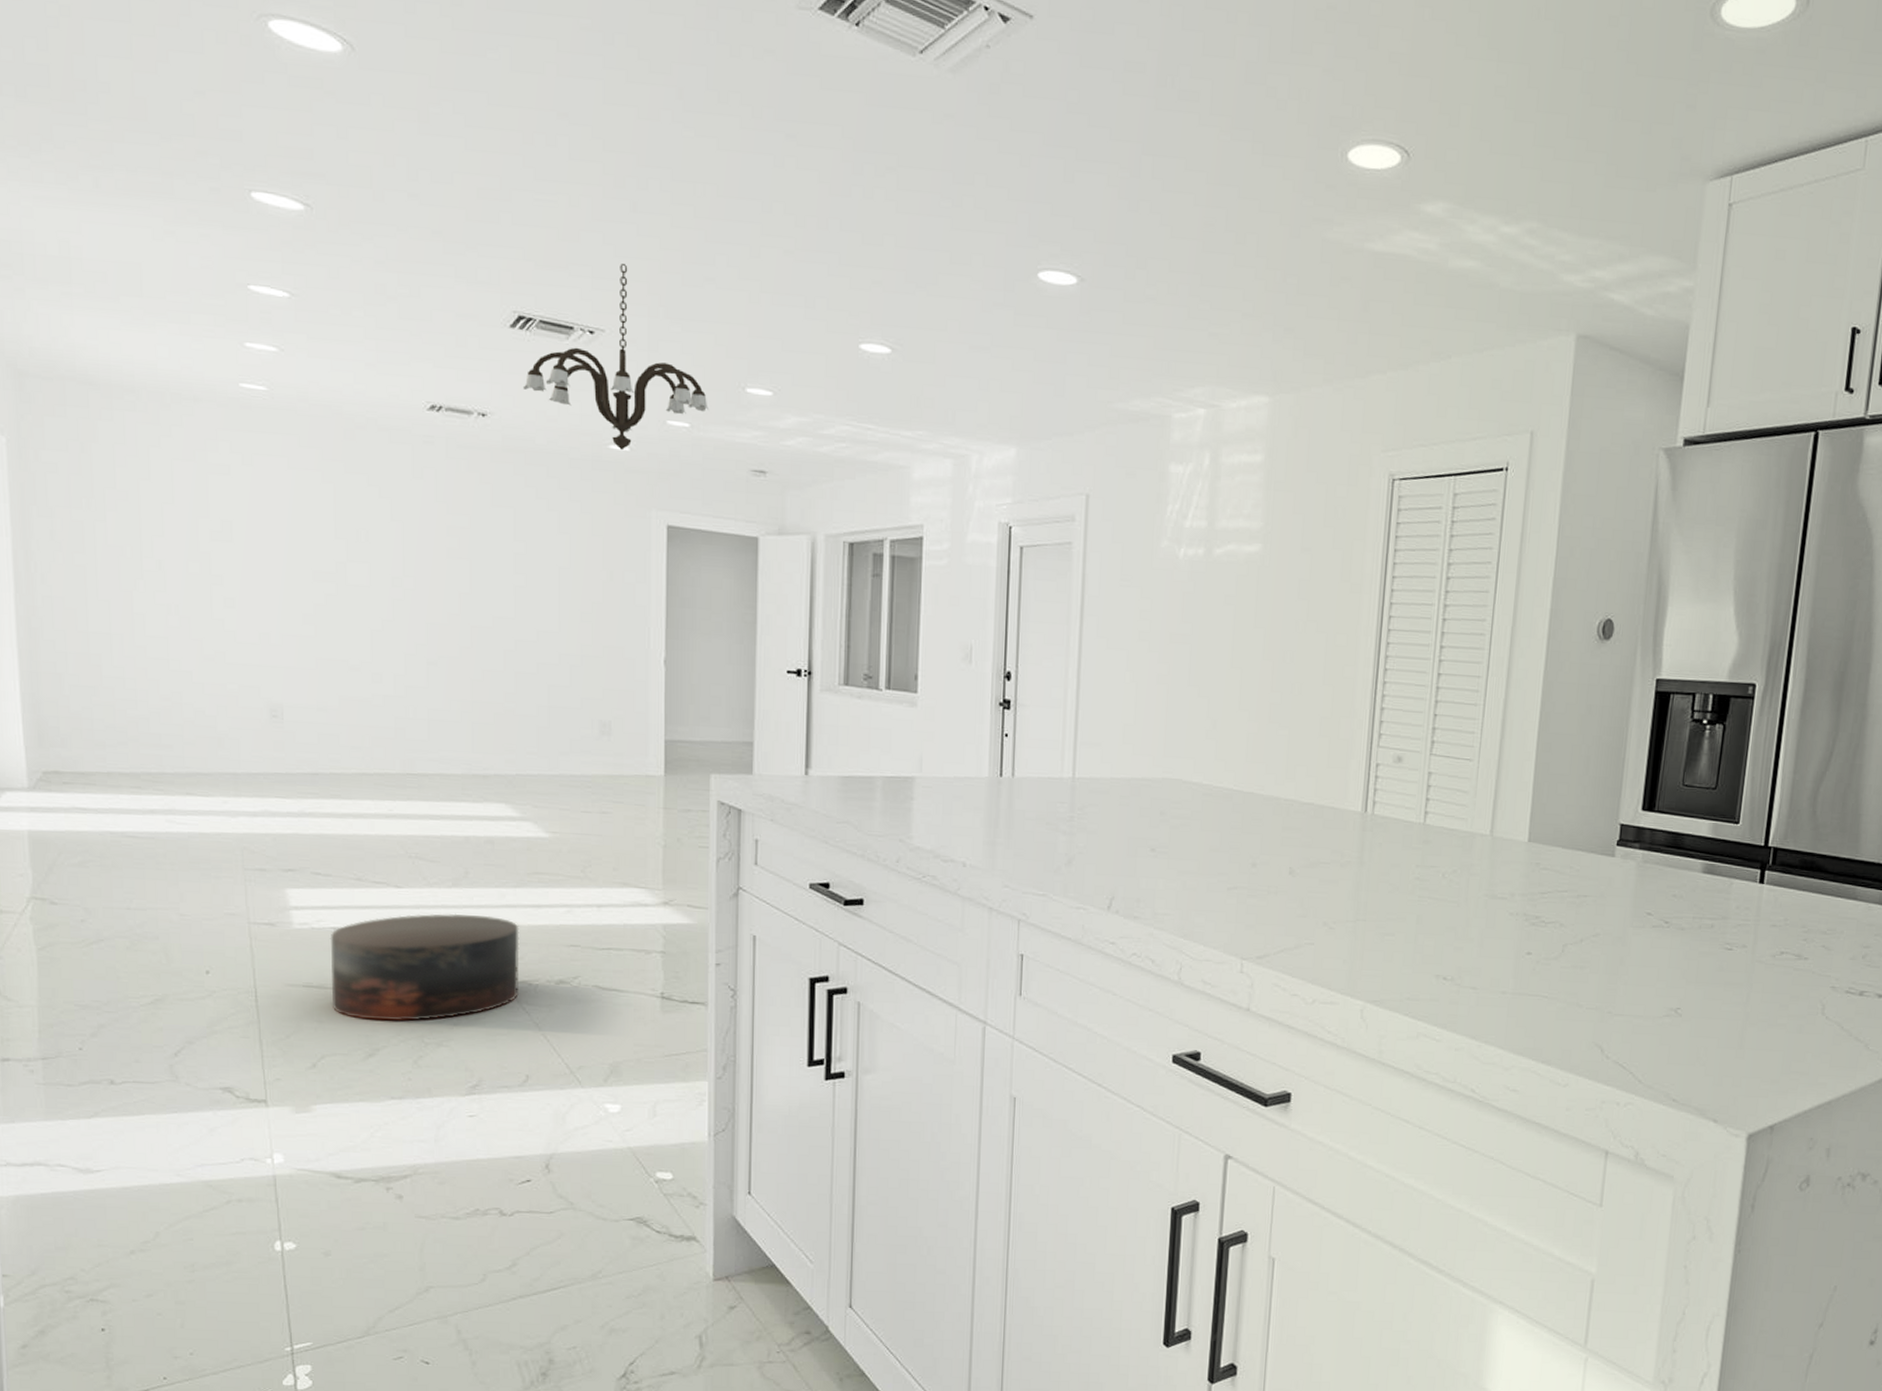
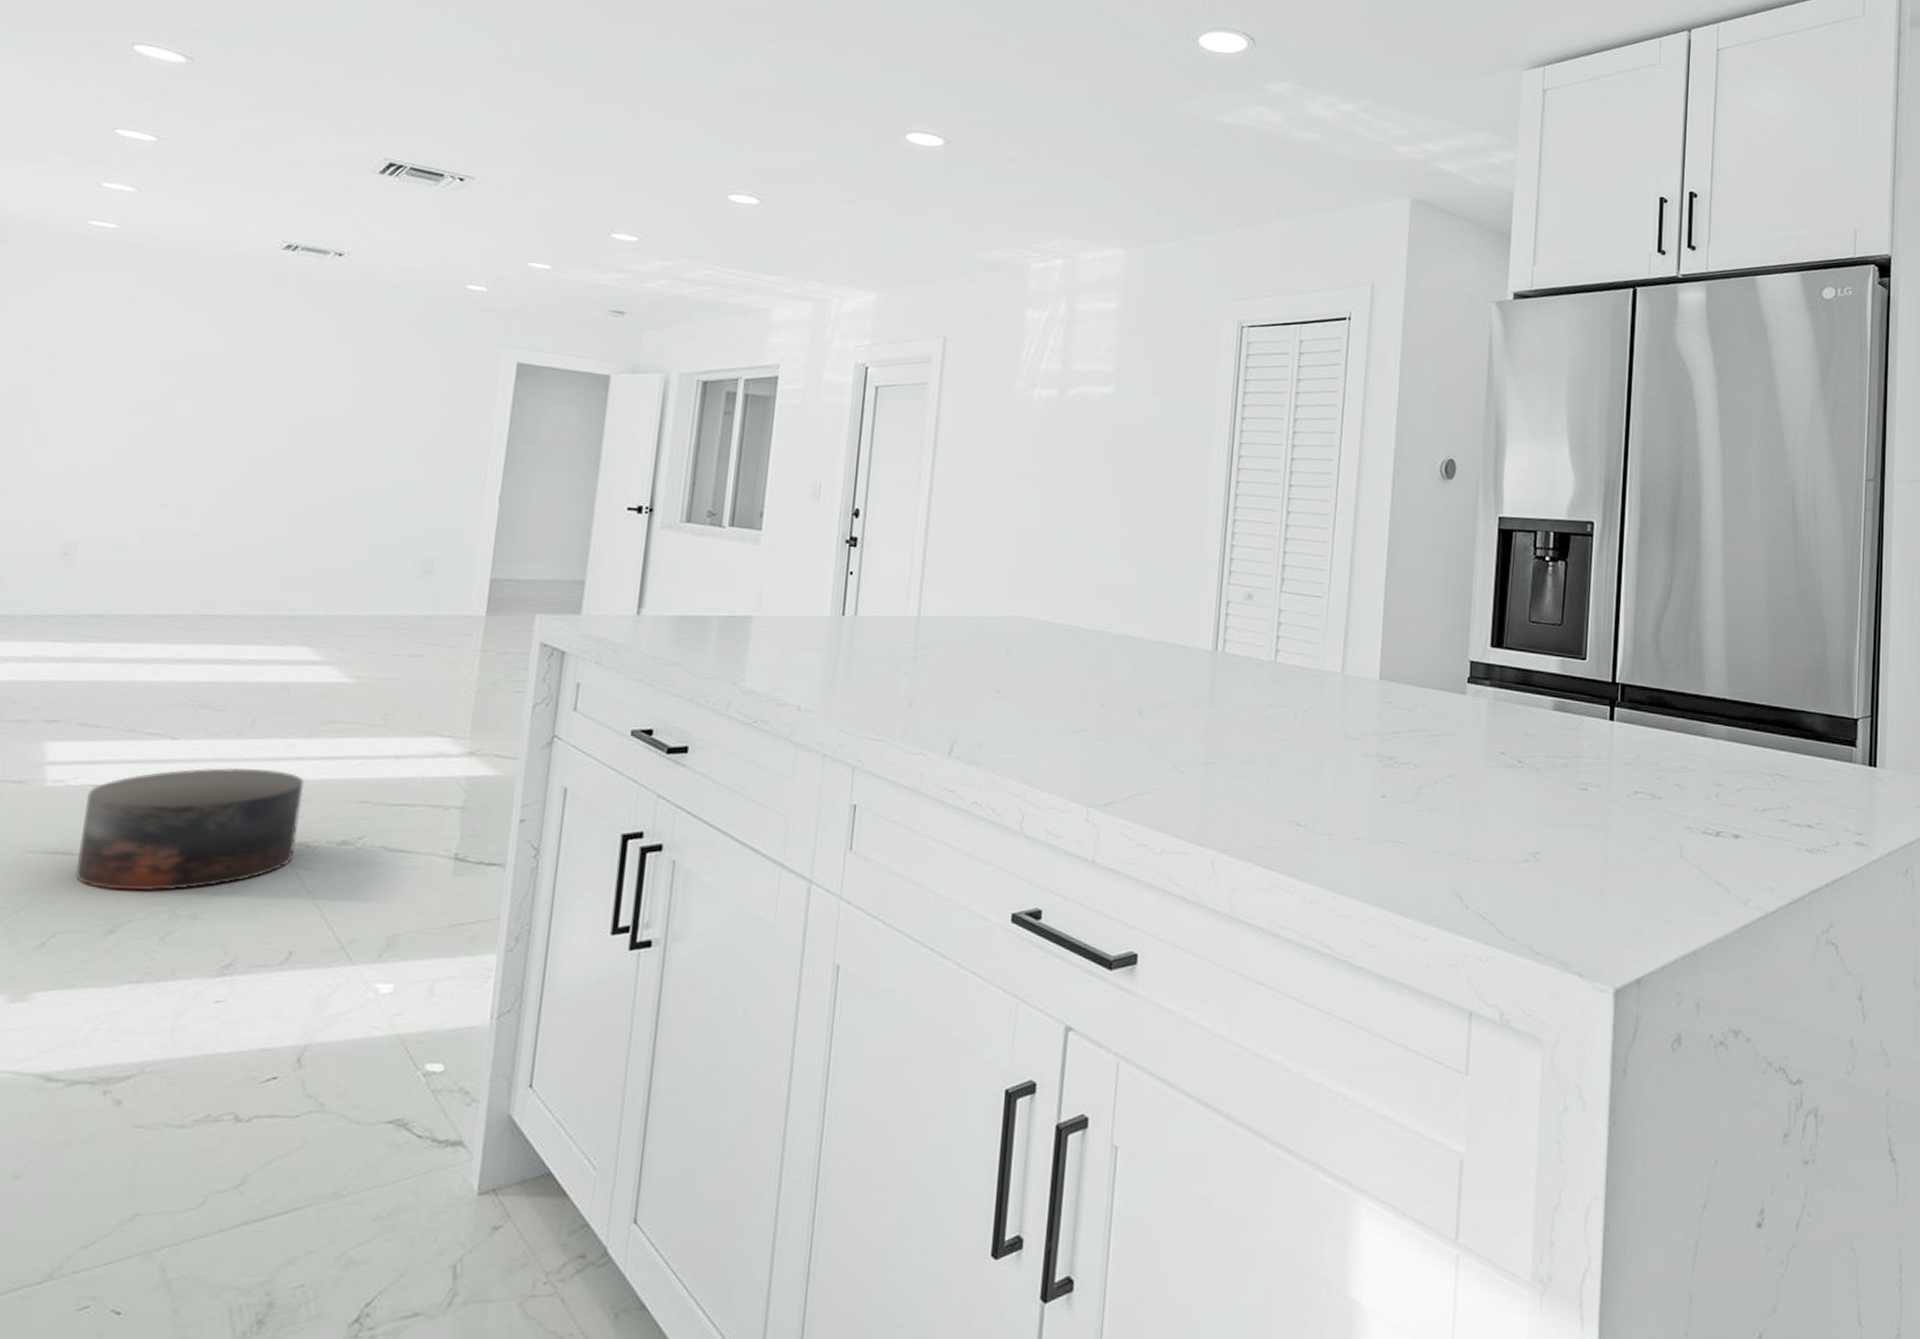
chandelier: present [522,264,710,451] -> none [384,118,573,290]

